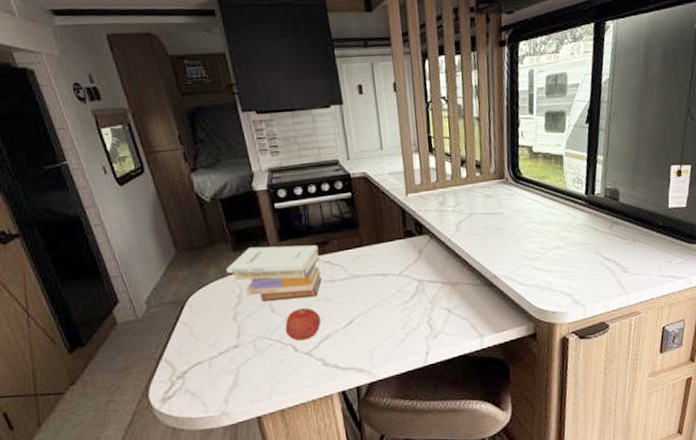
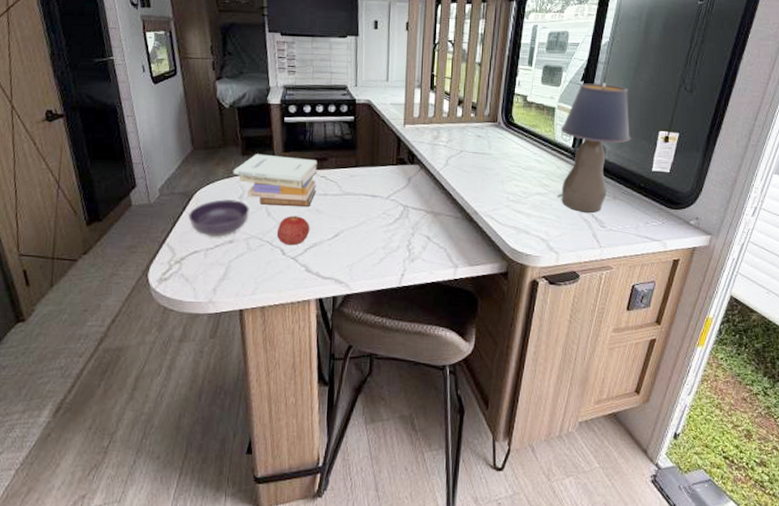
bowl: none [184,300,252,344] -> present [188,199,249,237]
table lamp: none [571,122,644,260] -> present [556,83,631,213]

